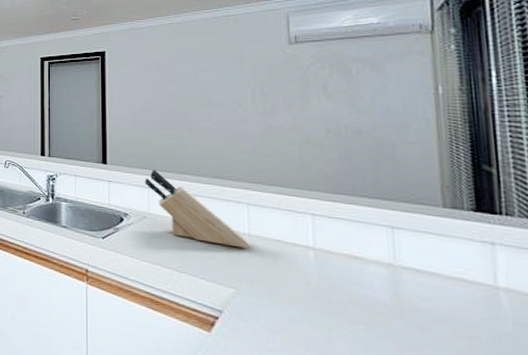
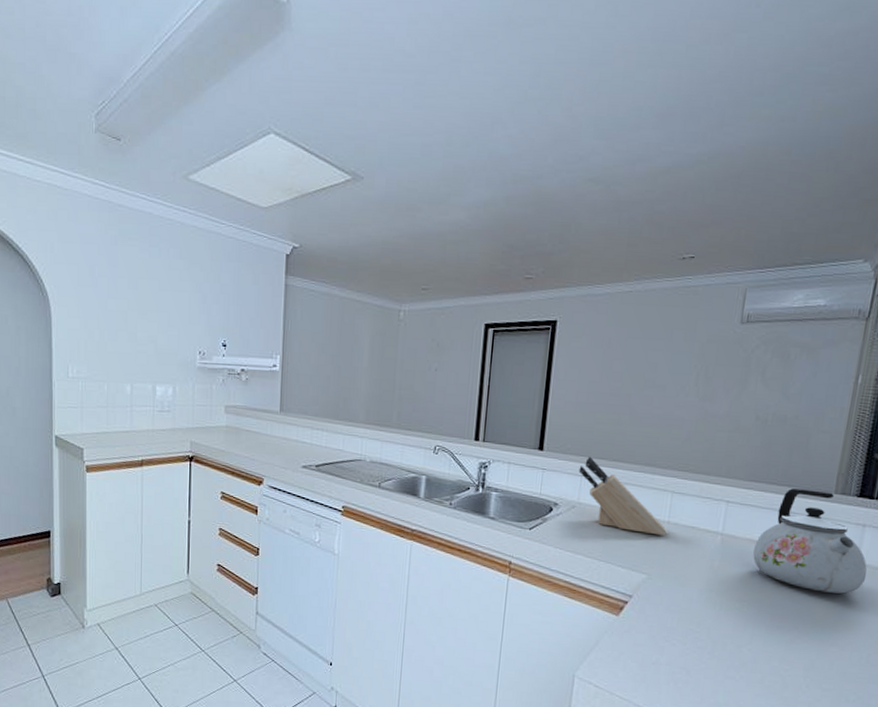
kettle: none [356,201,515,323] -> present [753,488,867,594]

